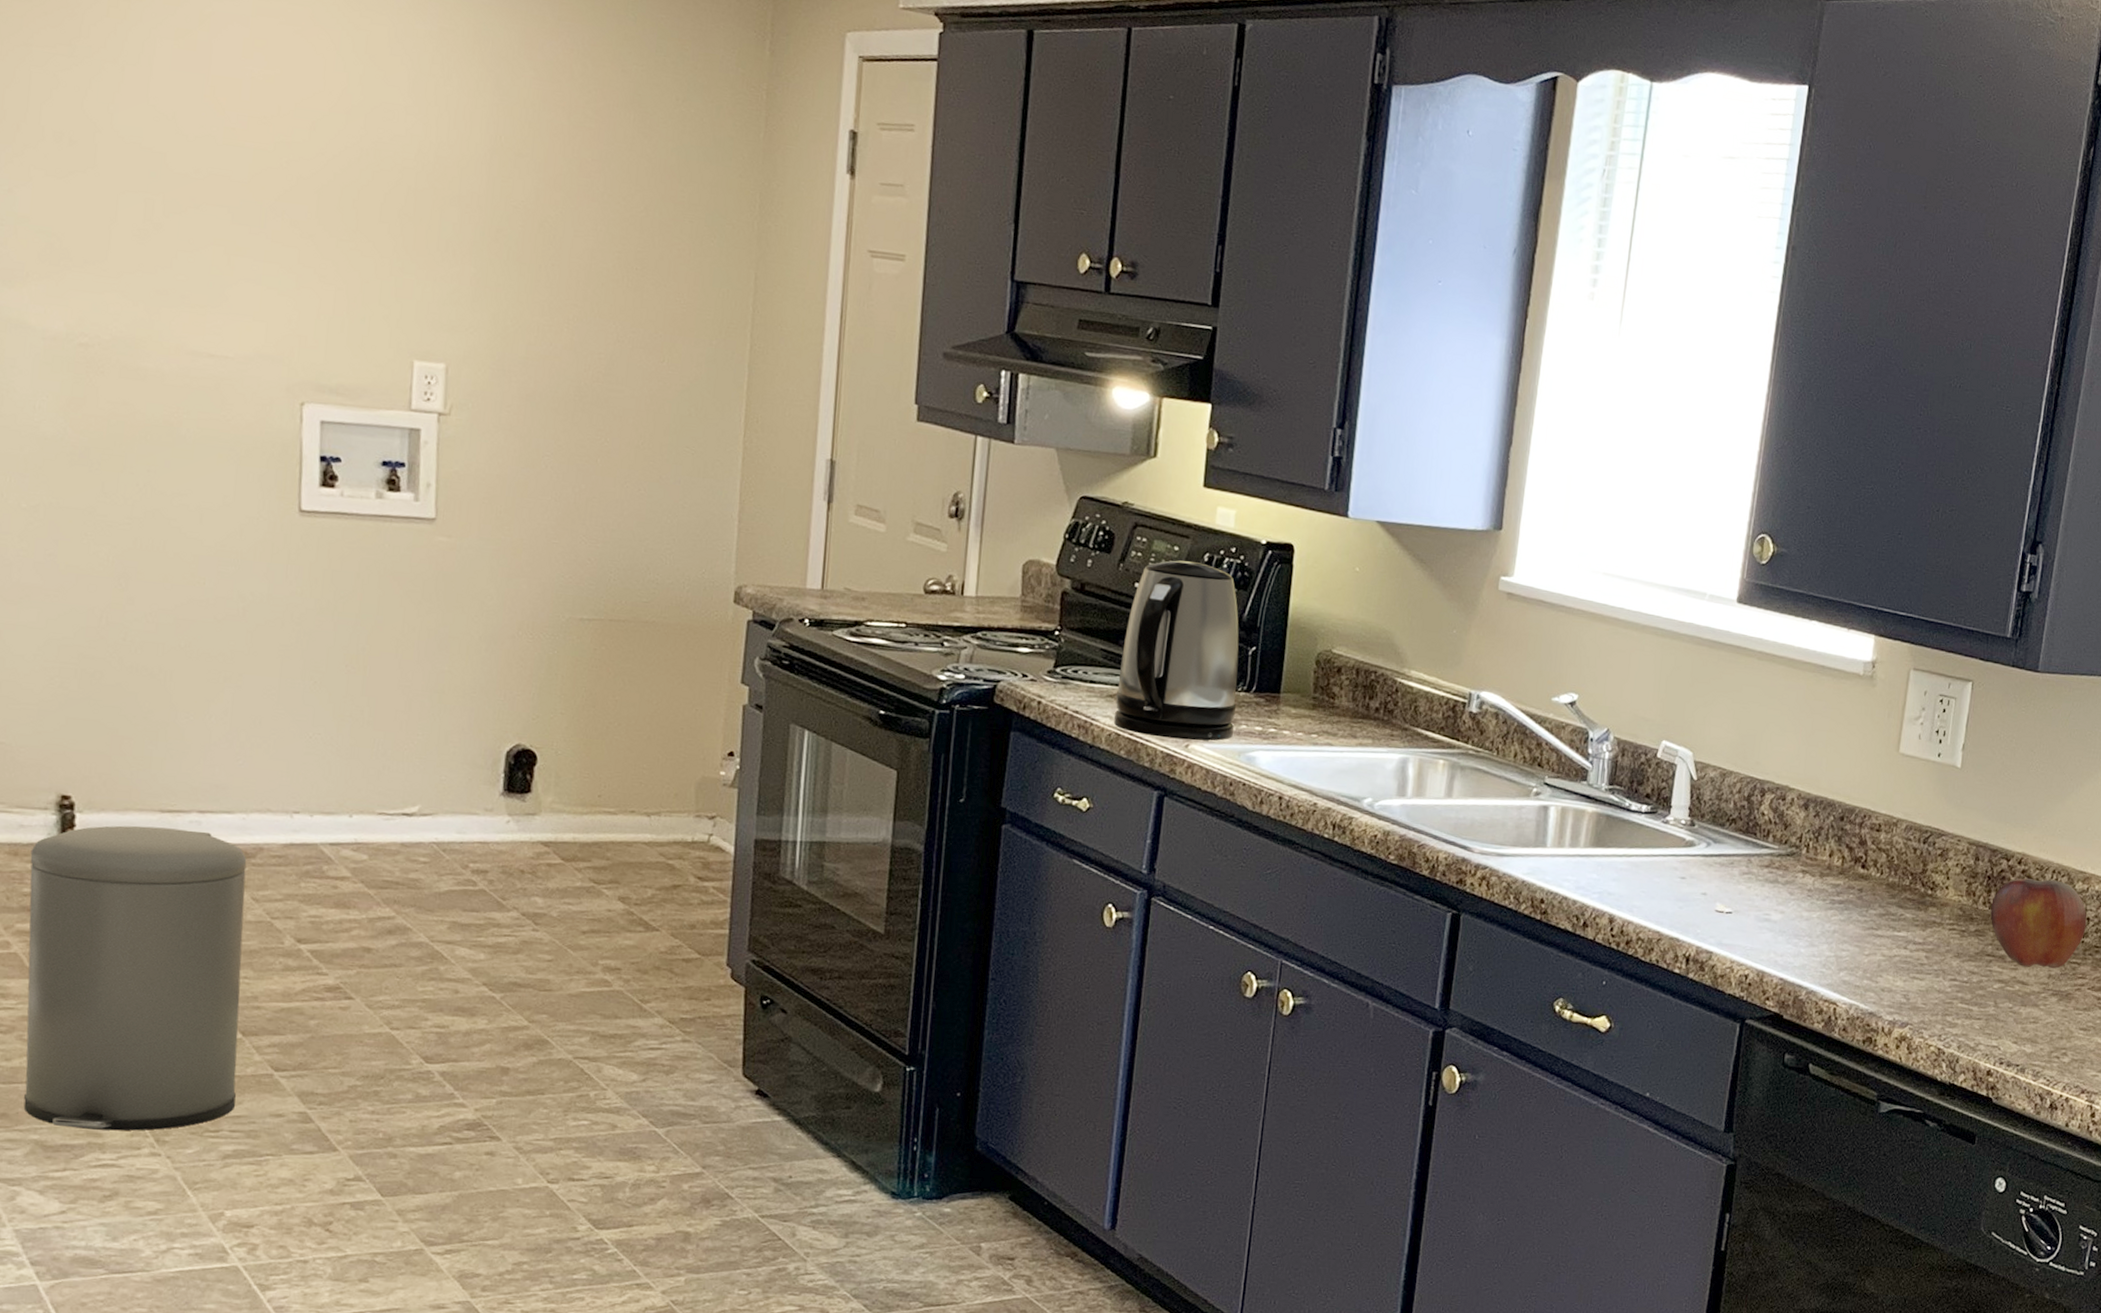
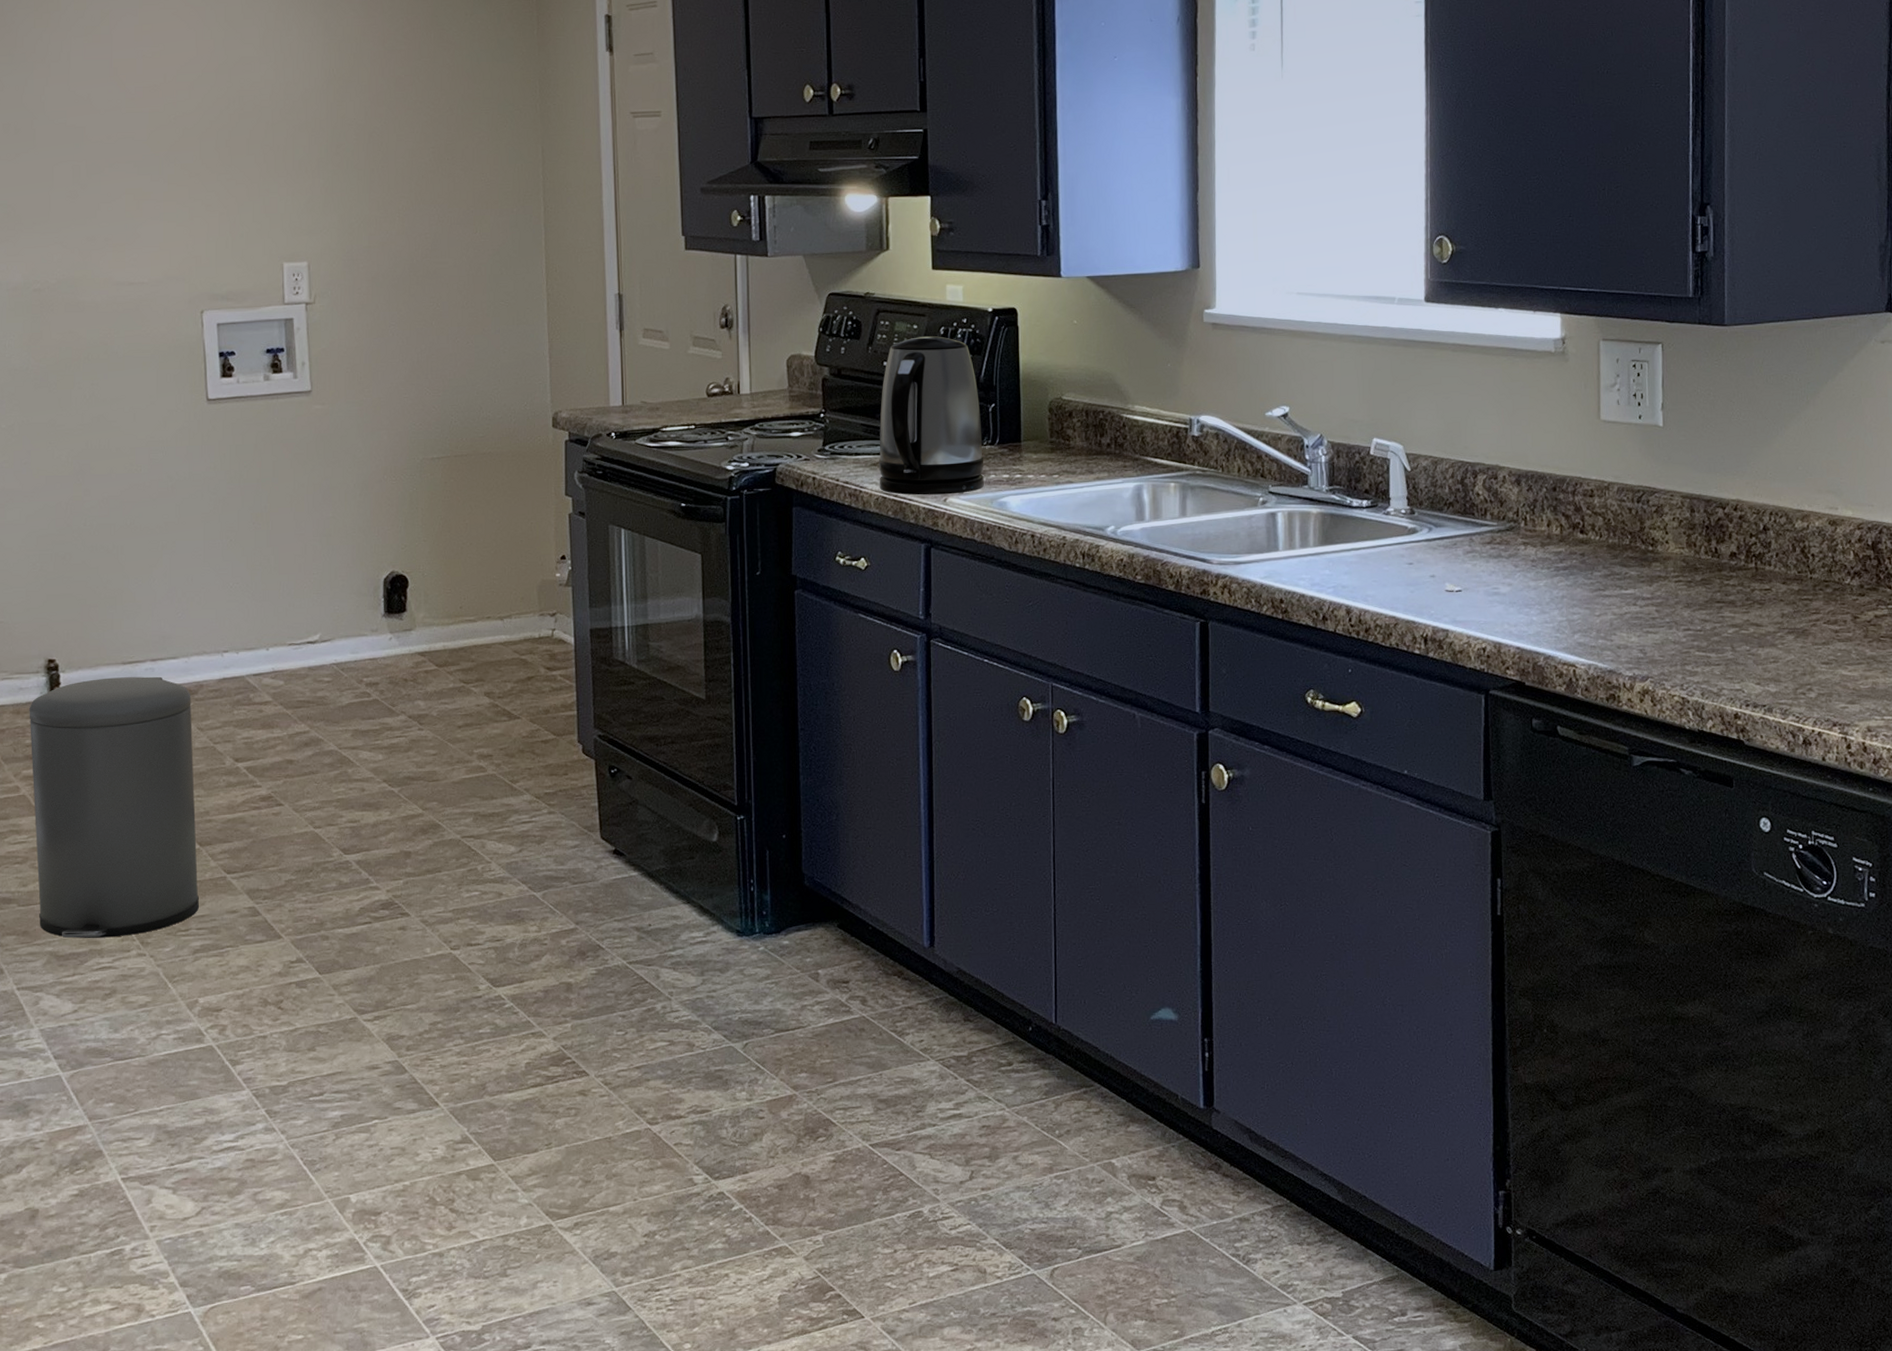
fruit: present [1990,872,2087,969] -> none [1713,517,1812,609]

